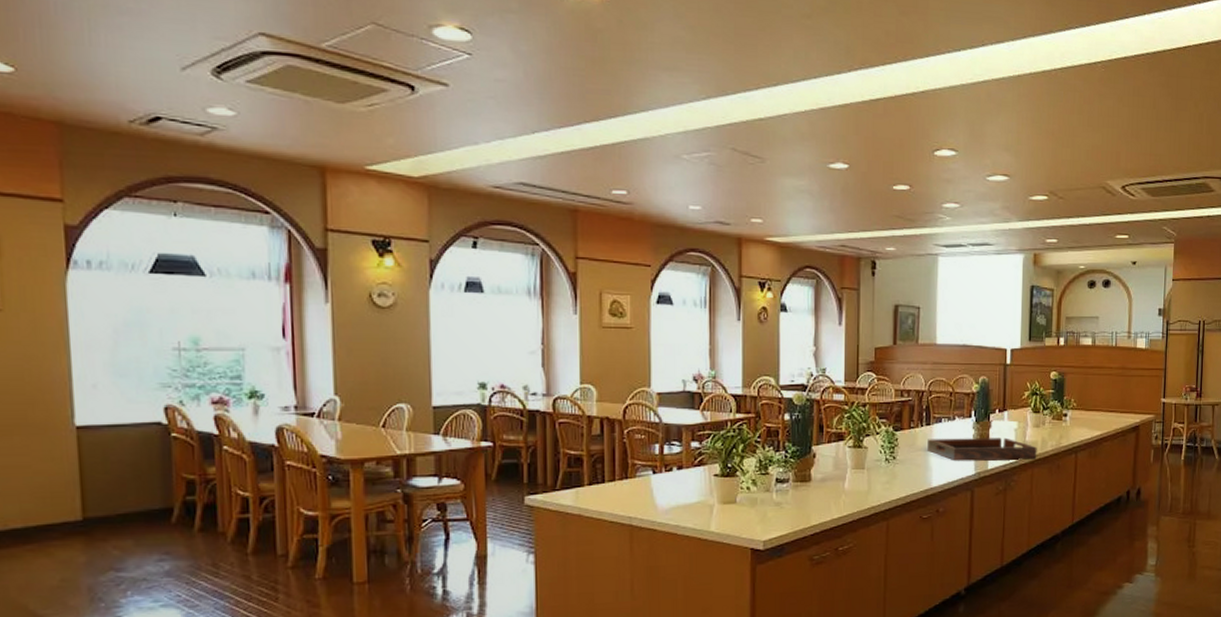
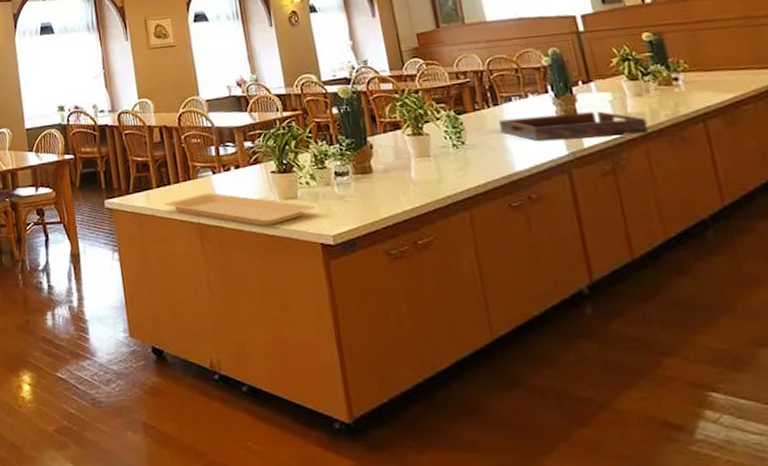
serving tray: none [594,494,752,530] -> present [164,193,316,226]

